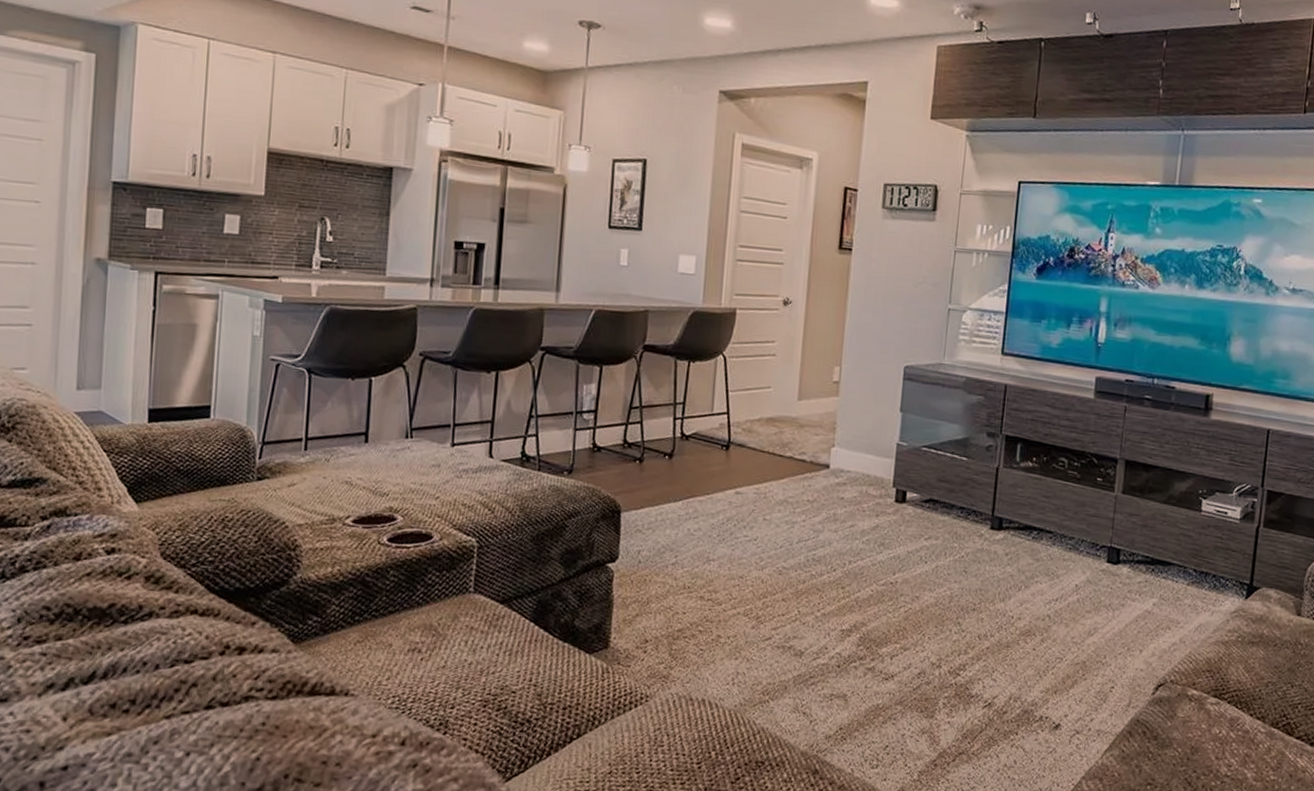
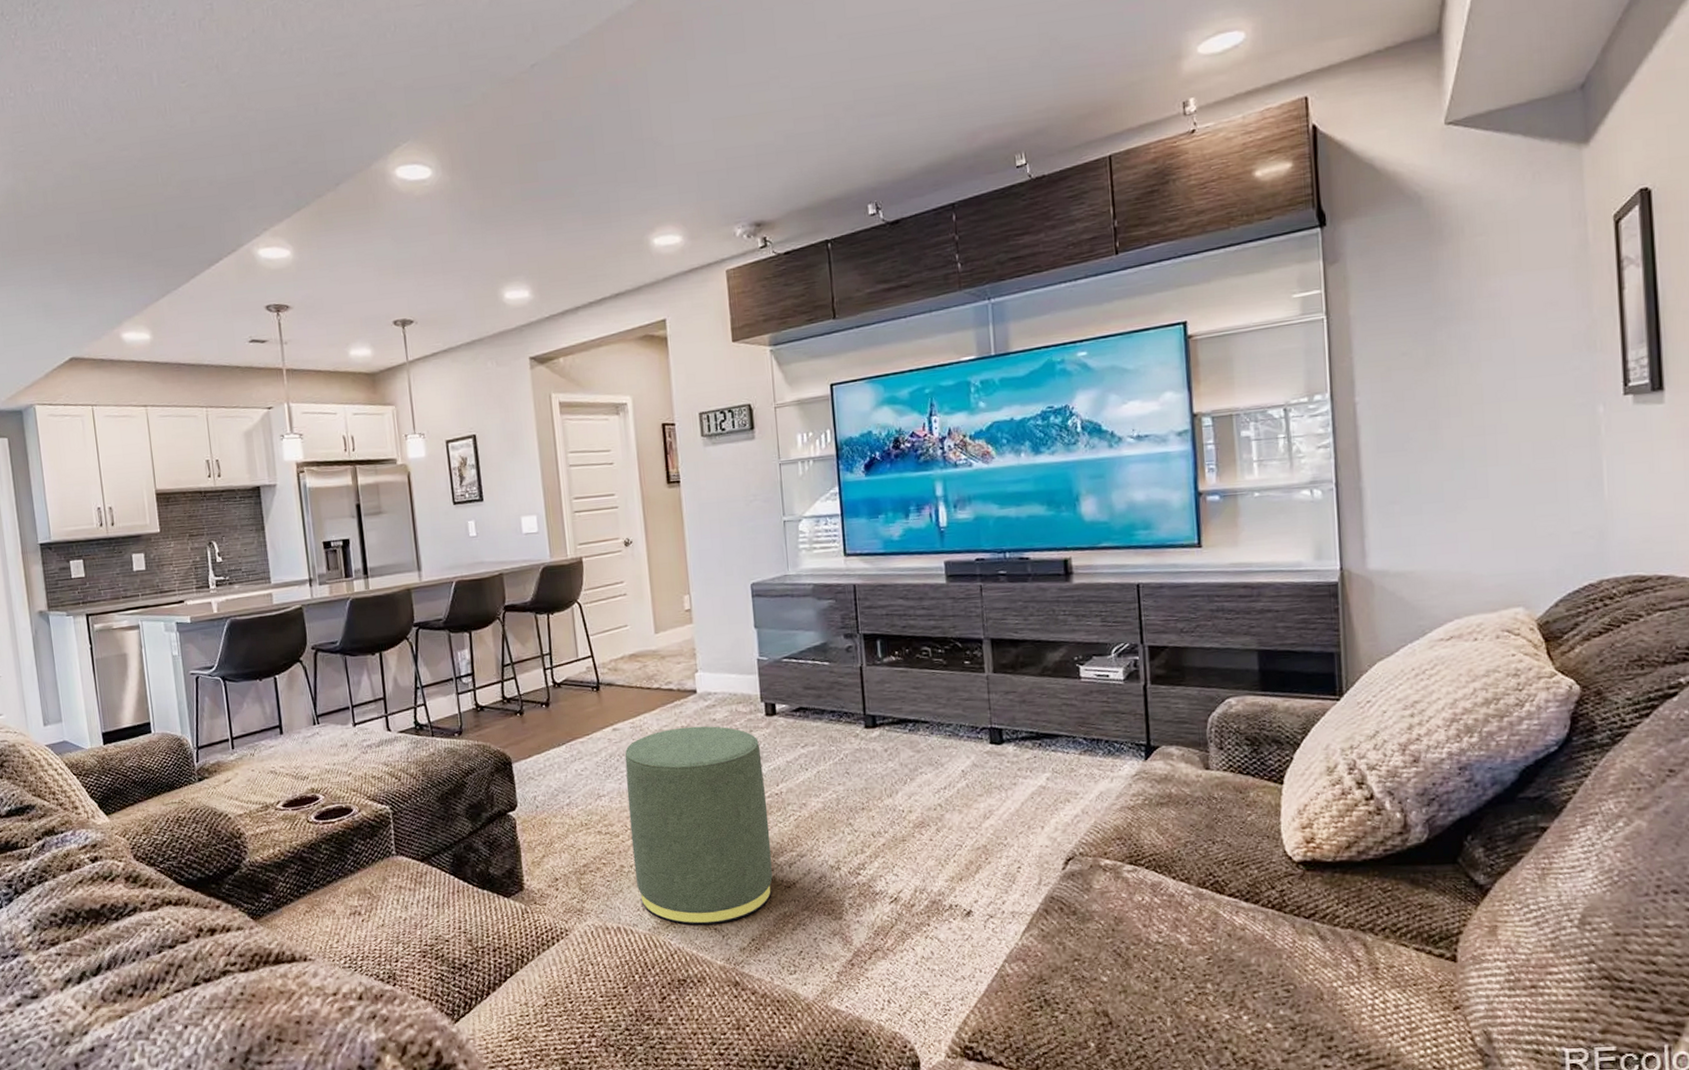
ottoman: none [731,501,884,708] -> present [625,726,773,925]

